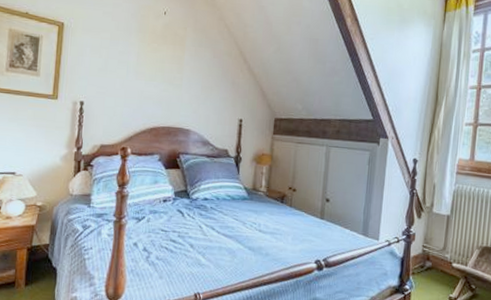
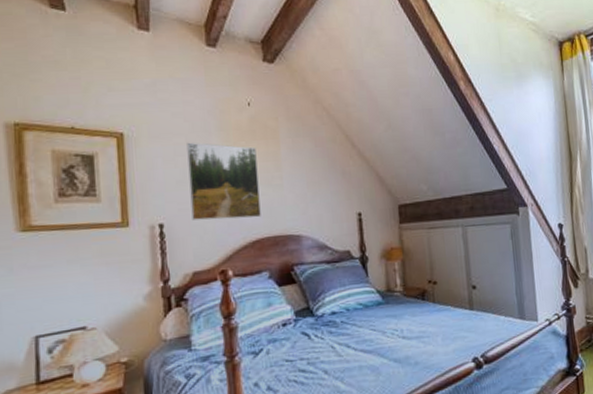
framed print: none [106,38,165,110] -> present [187,142,261,220]

